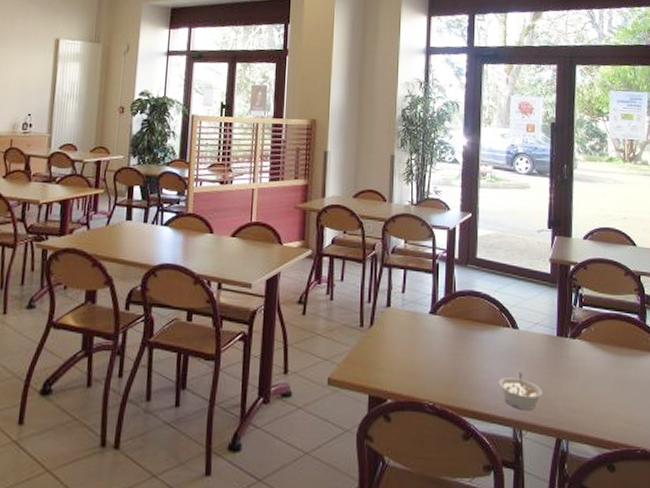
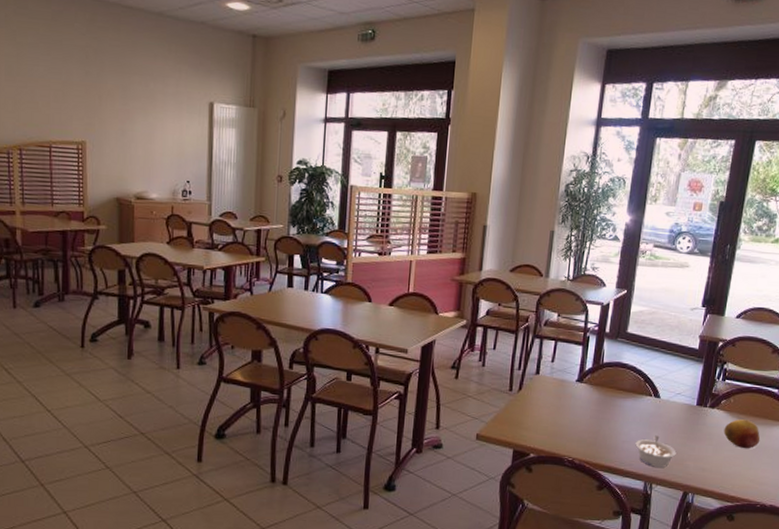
fruit: none [589,350,629,384] -> present [723,419,761,449]

